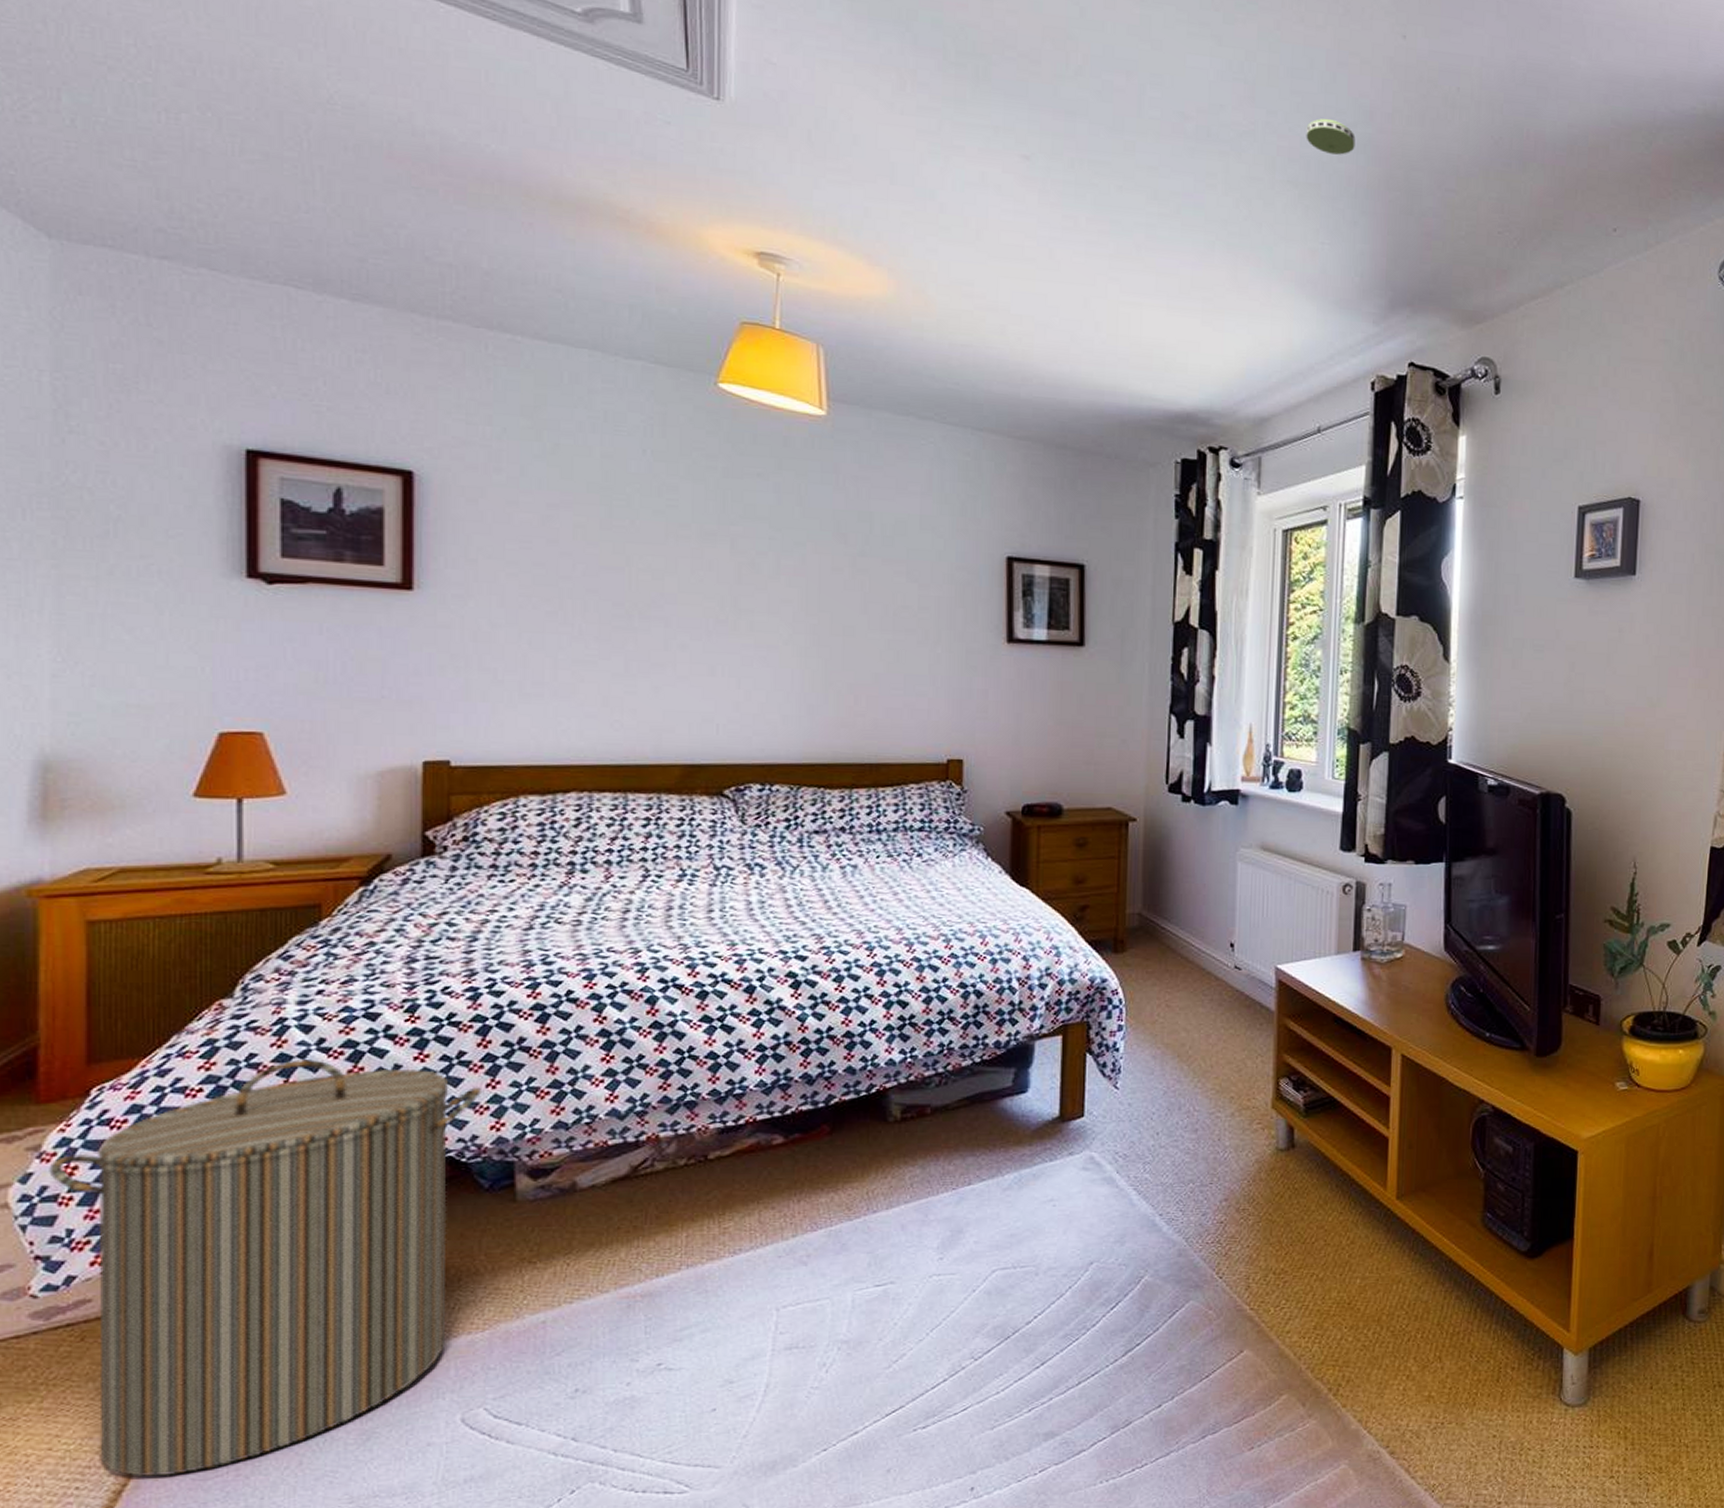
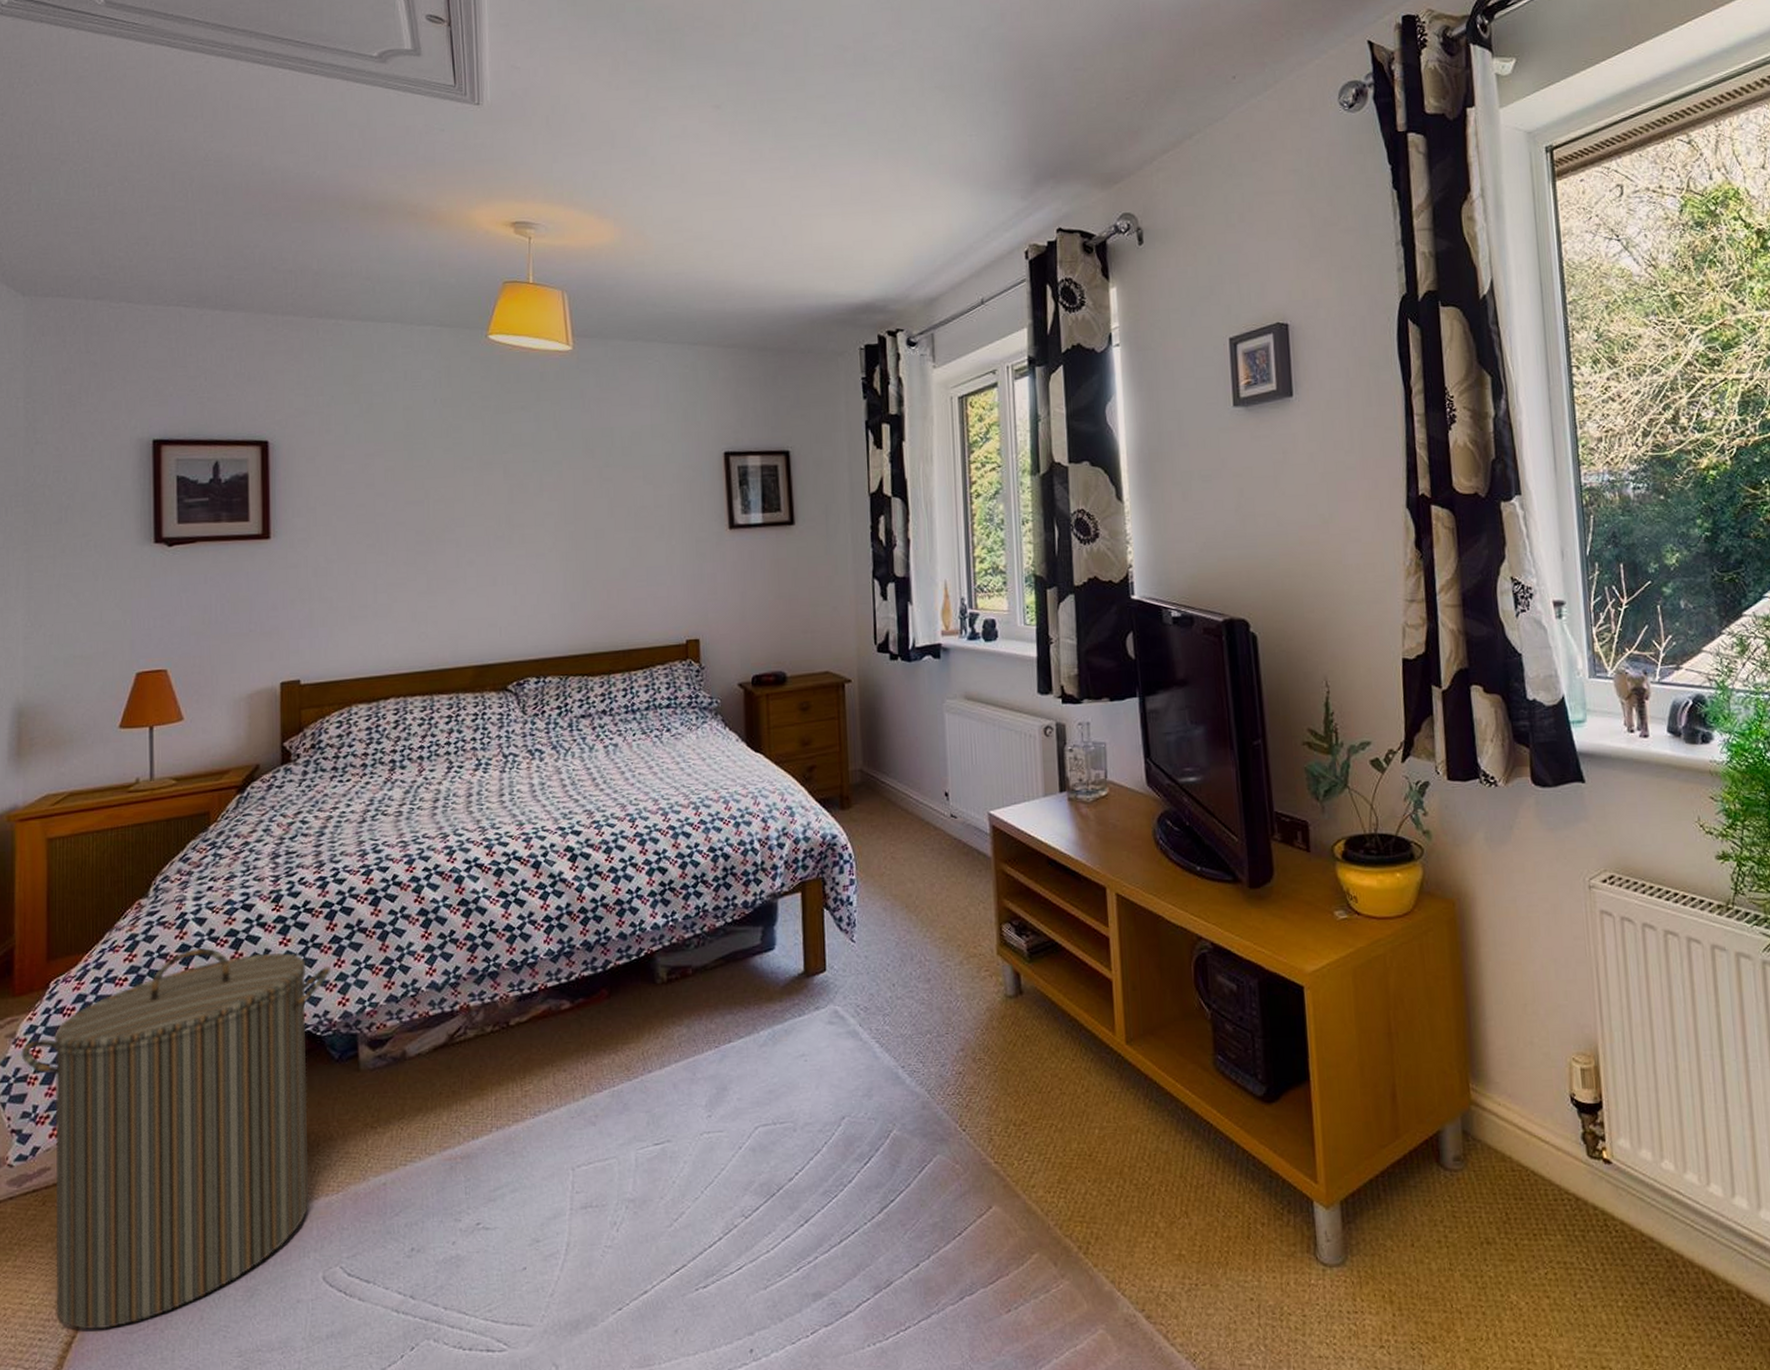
smoke detector: present [1306,119,1356,155] -> none [947,27,991,57]

